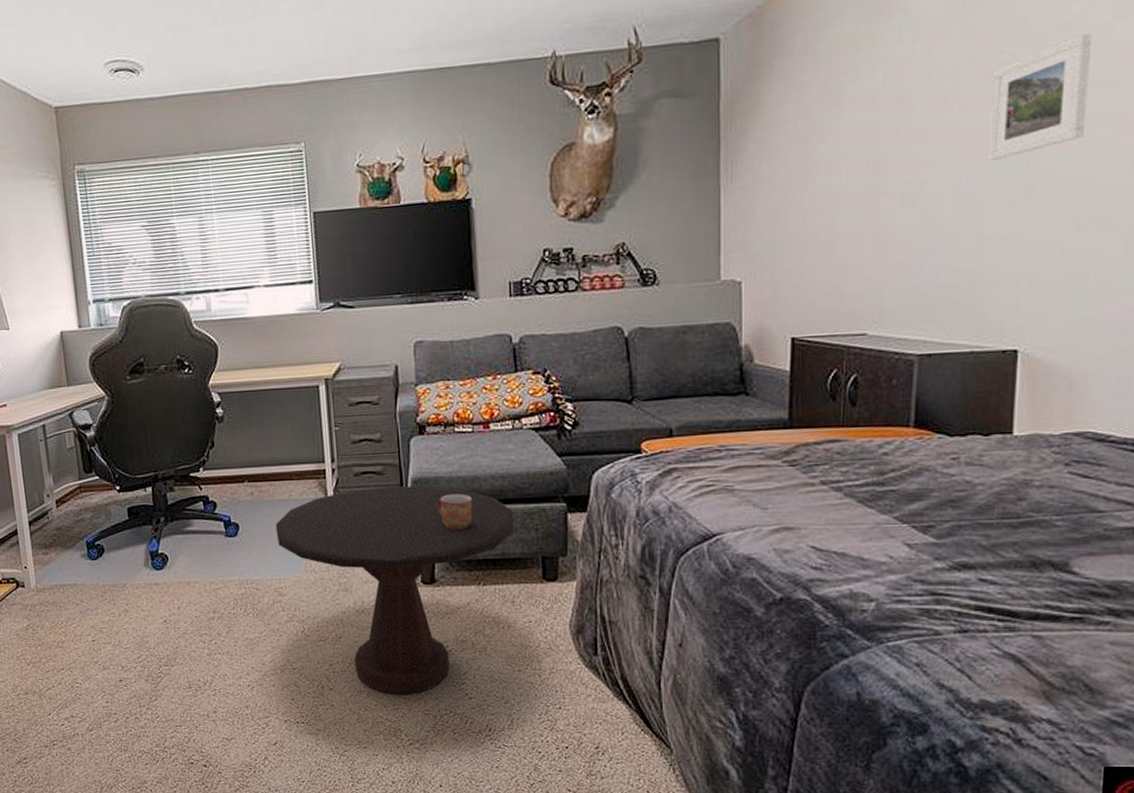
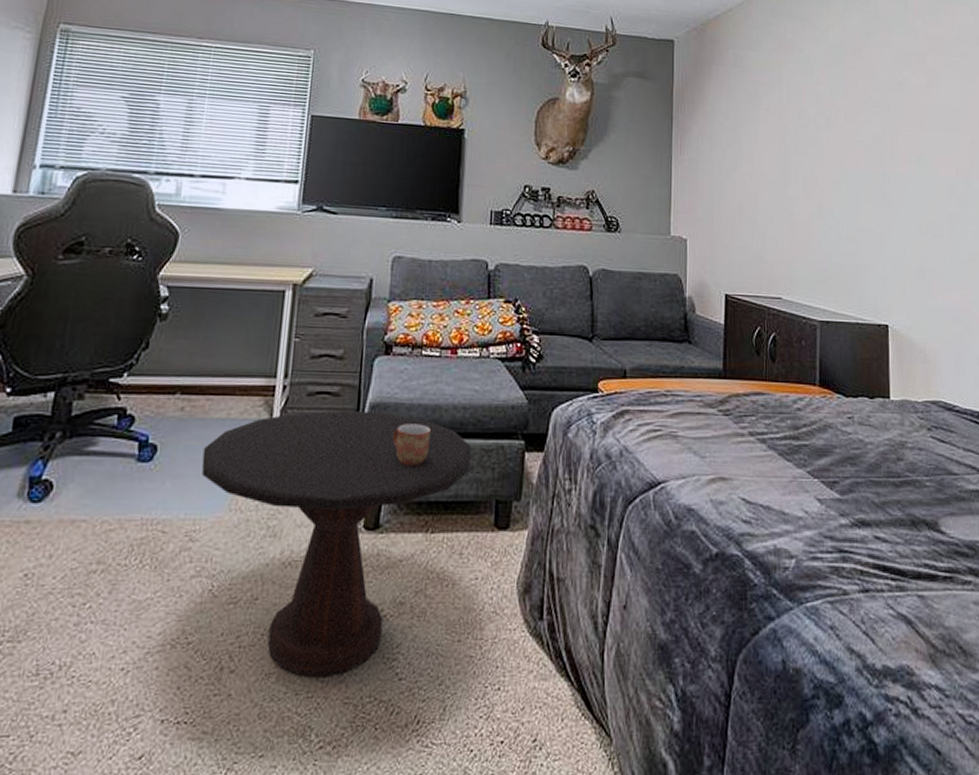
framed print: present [987,34,1091,162] -> none [858,92,918,172]

